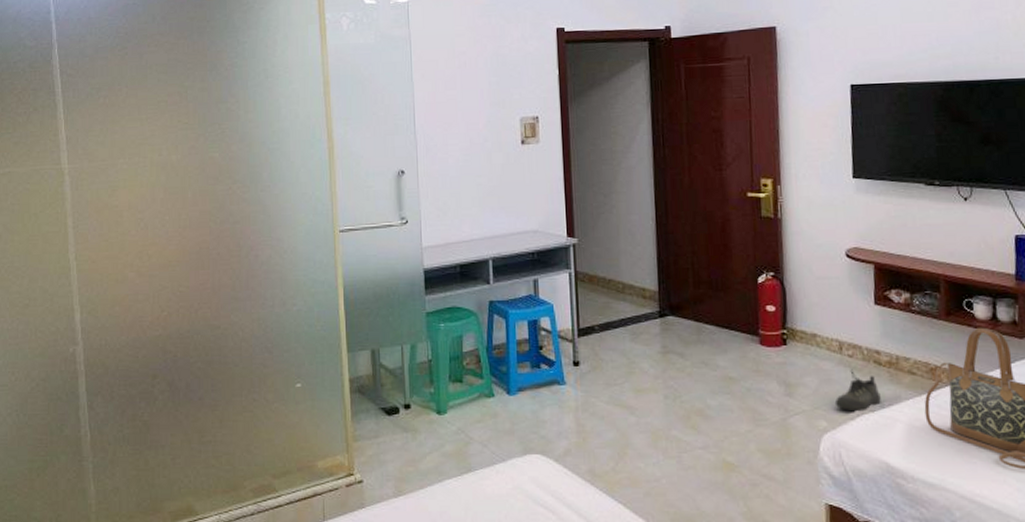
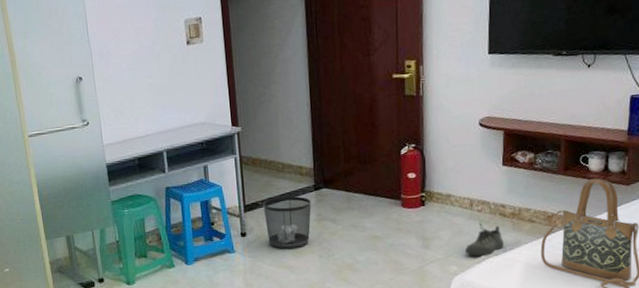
waste bin: none [599,321,656,384] -> present [263,196,312,249]

